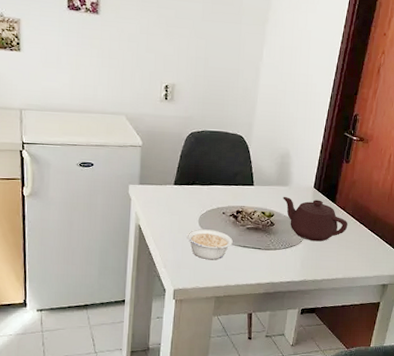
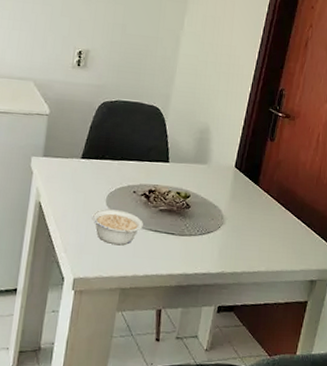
teapot: present [283,196,348,242] -> none [200,175,272,228]

